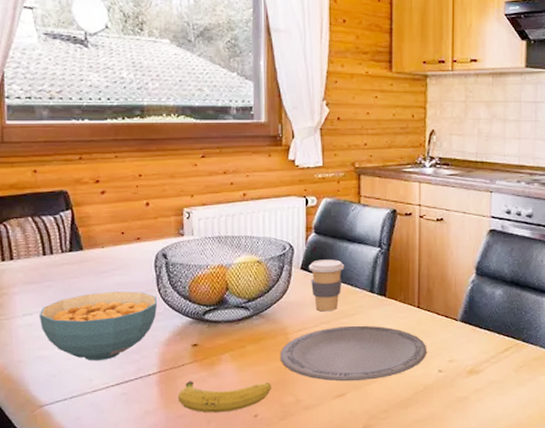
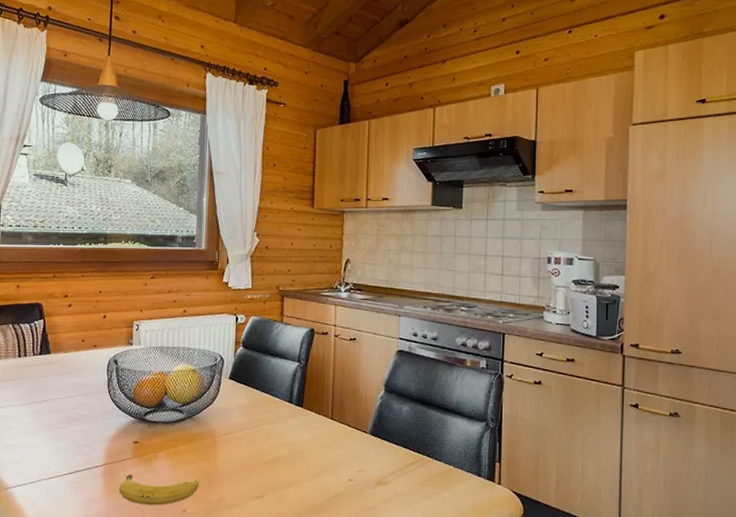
cereal bowl: present [39,291,158,361] -> none [11,391,108,452]
plate: present [279,325,427,382] -> none [207,432,339,485]
coffee cup: present [308,259,345,312] -> none [236,371,268,419]

